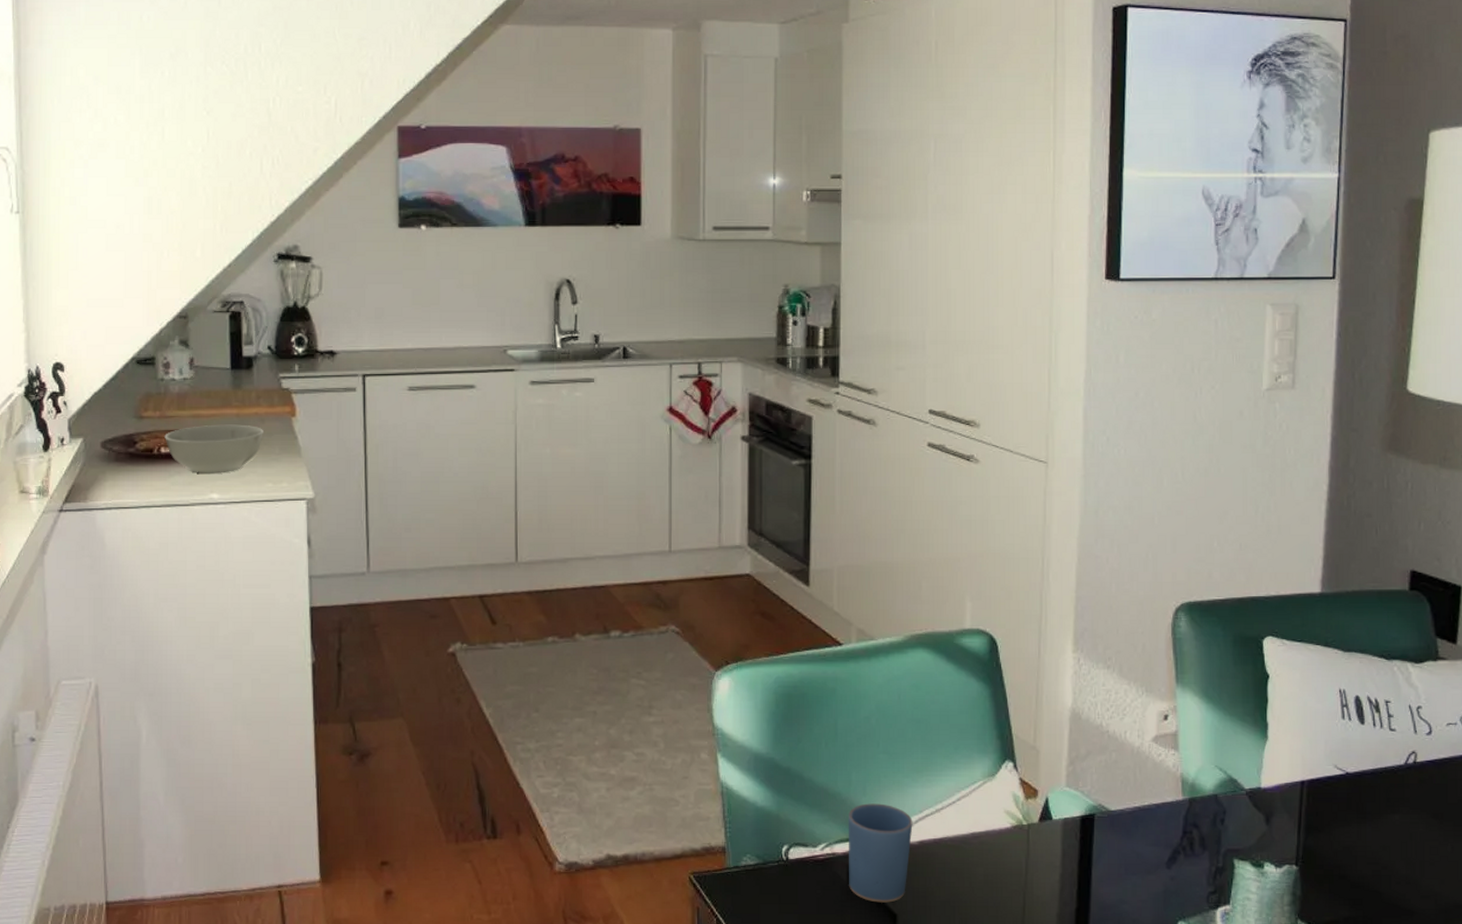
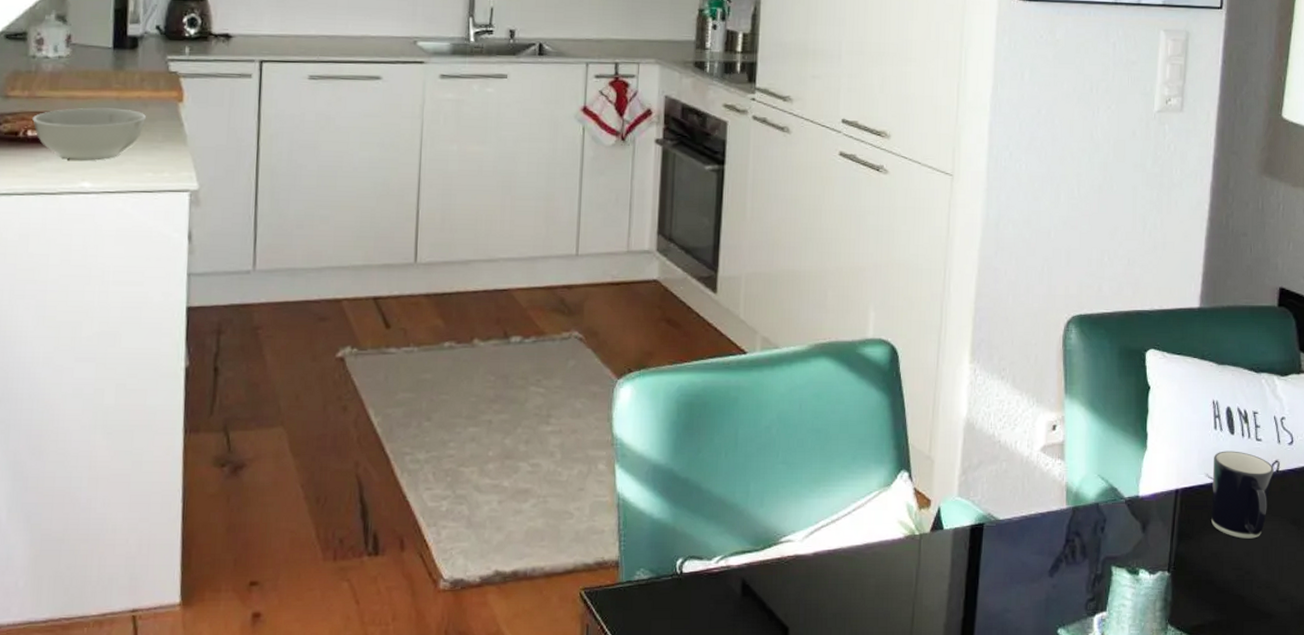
mug: present [848,803,913,903] -> none [742,515,809,616]
mug: none [1341,741,1411,832] -> present [1211,451,1274,539]

